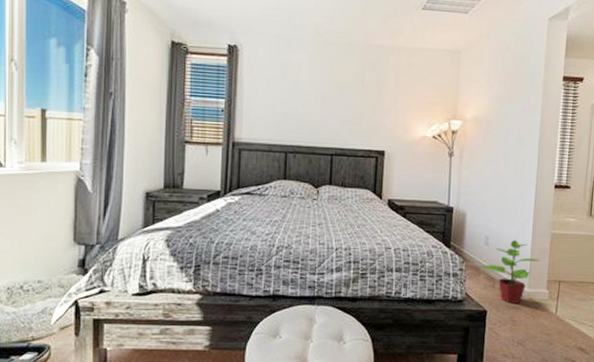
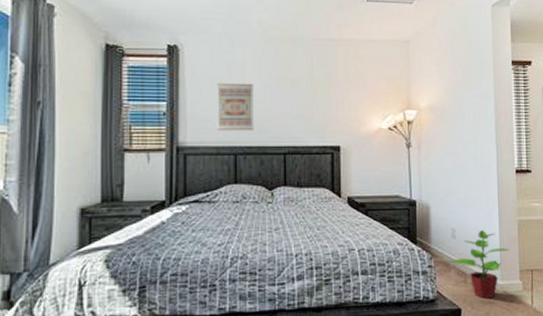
wall art: none [270,83,306,131] -> present [217,82,254,131]

